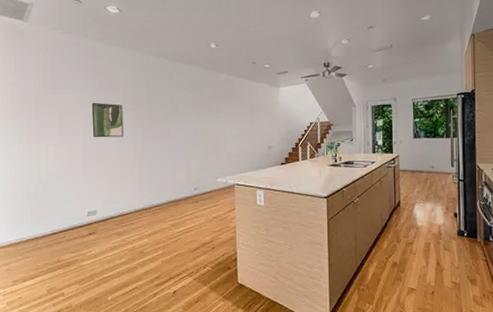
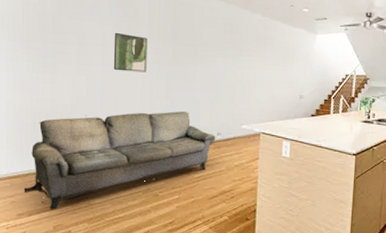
sofa: none [17,171,193,274] -> present [23,111,216,210]

